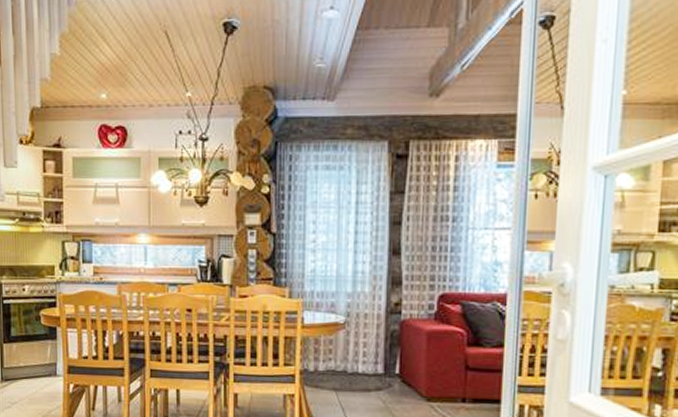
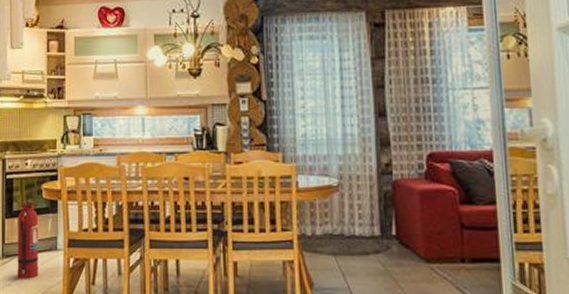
fire extinguisher: none [16,328,38,403] -> present [17,202,39,279]

